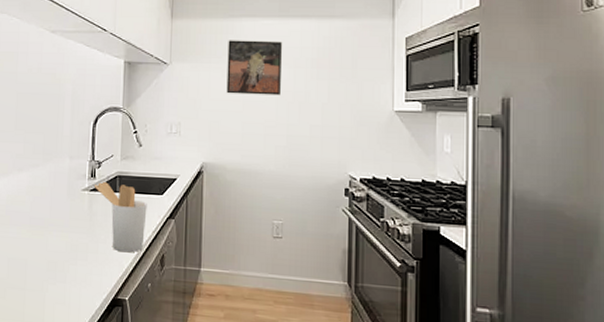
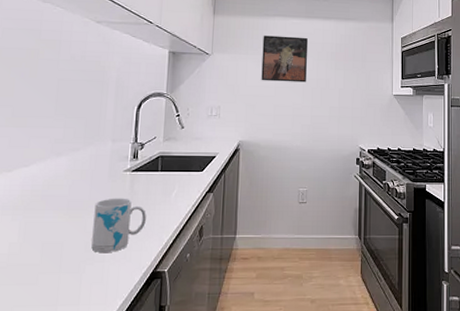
mug: none [53,217,105,274] -> present [91,198,146,252]
utensil holder: present [94,182,147,253] -> none [136,162,188,227]

